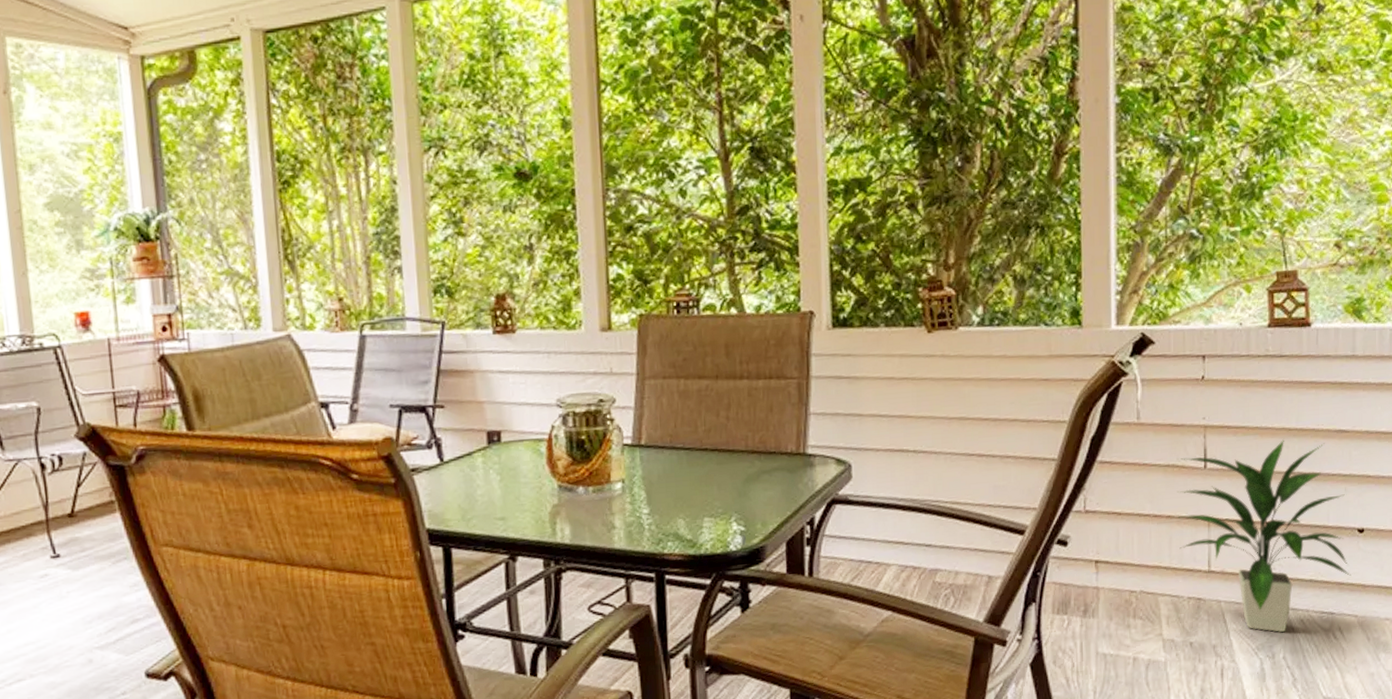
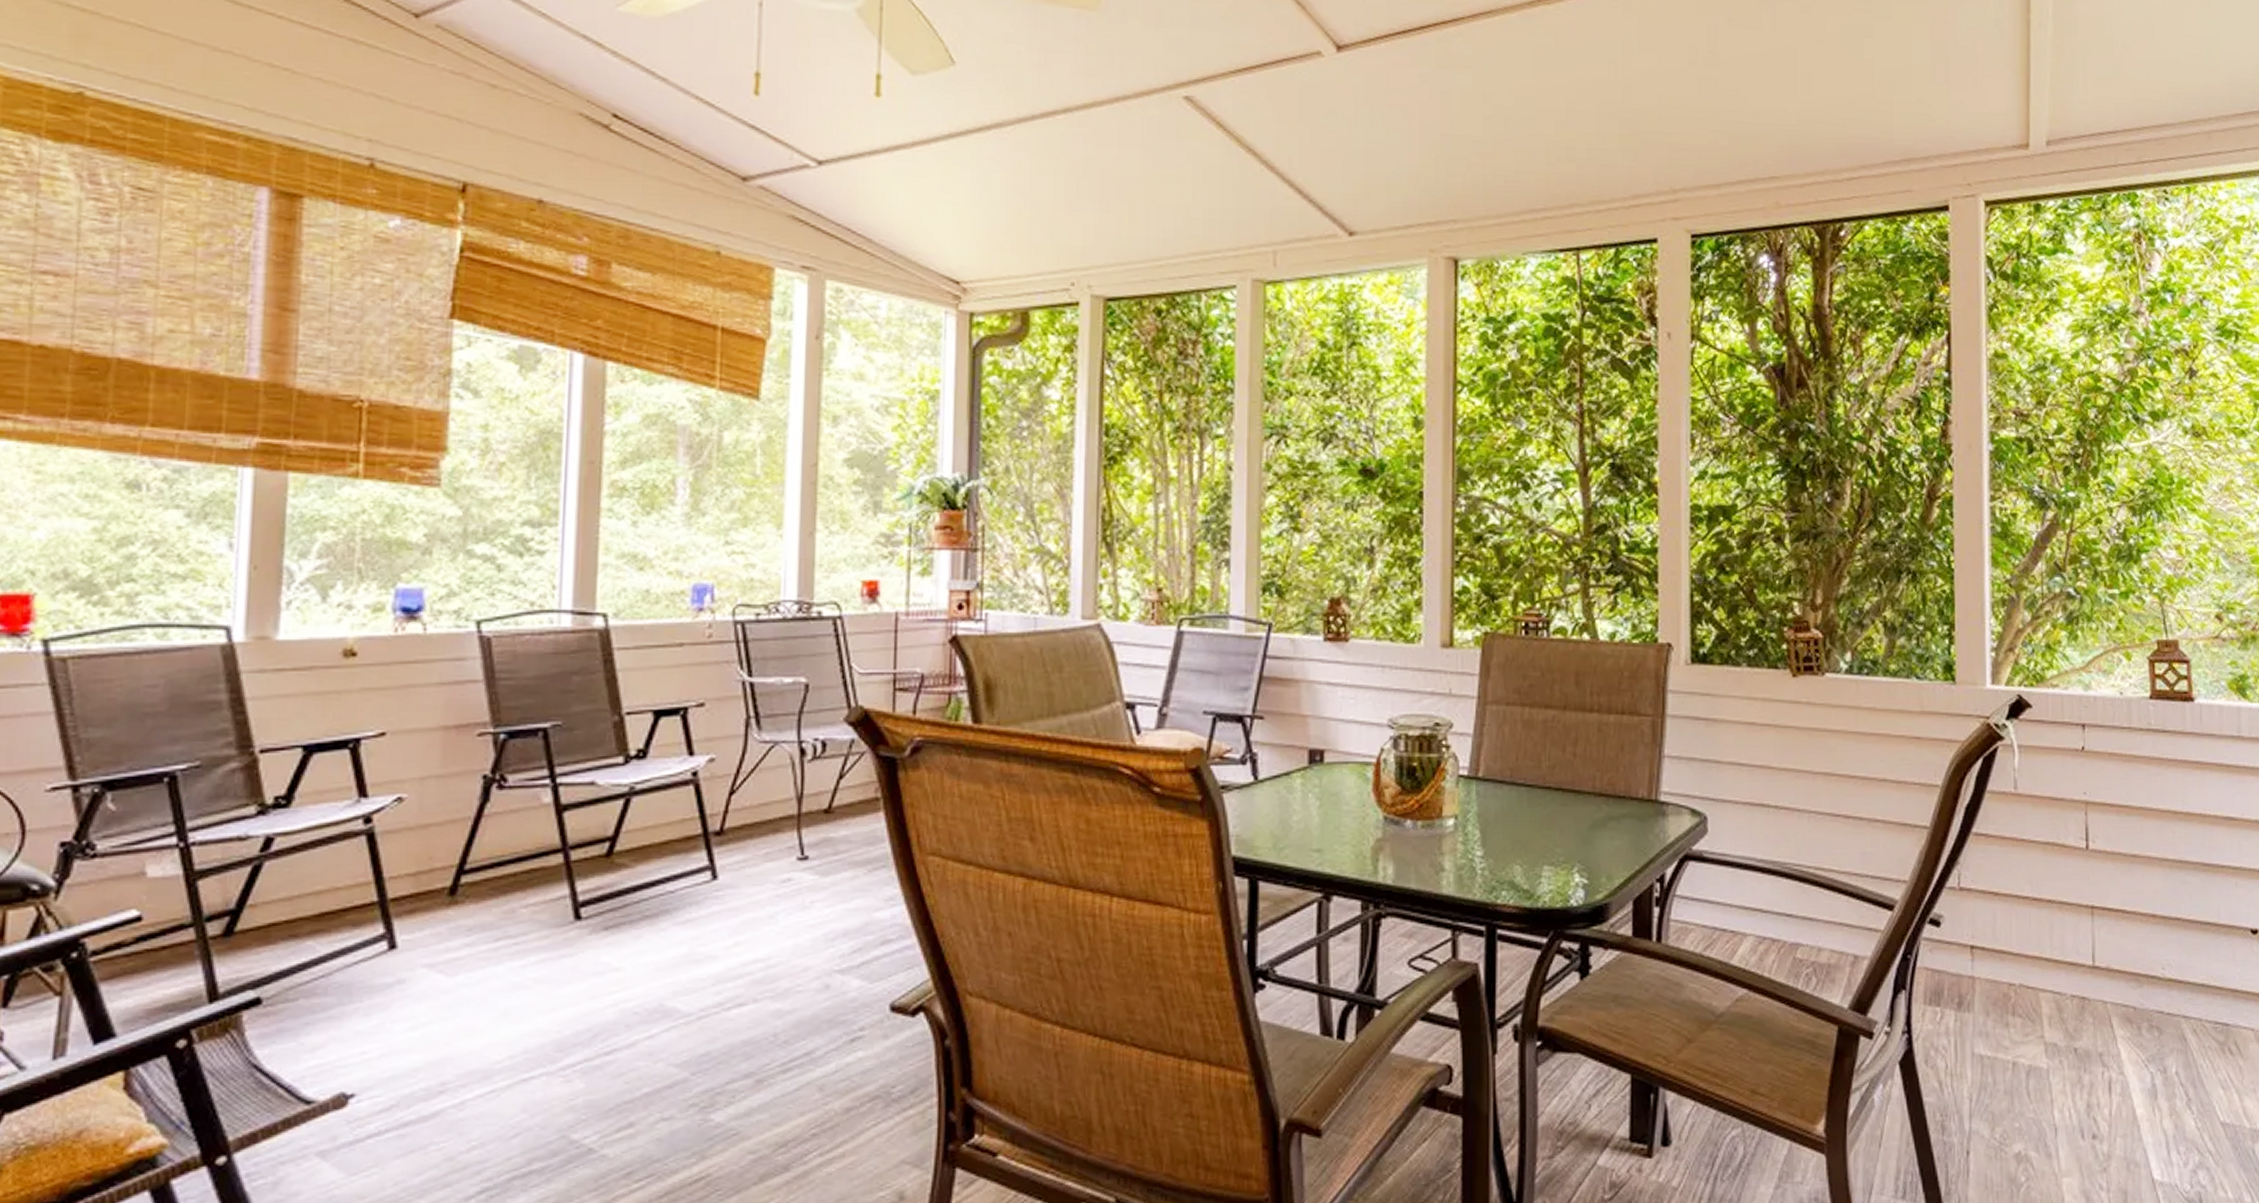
indoor plant: present [1178,439,1352,632] -> none [2058,823,2246,1043]

